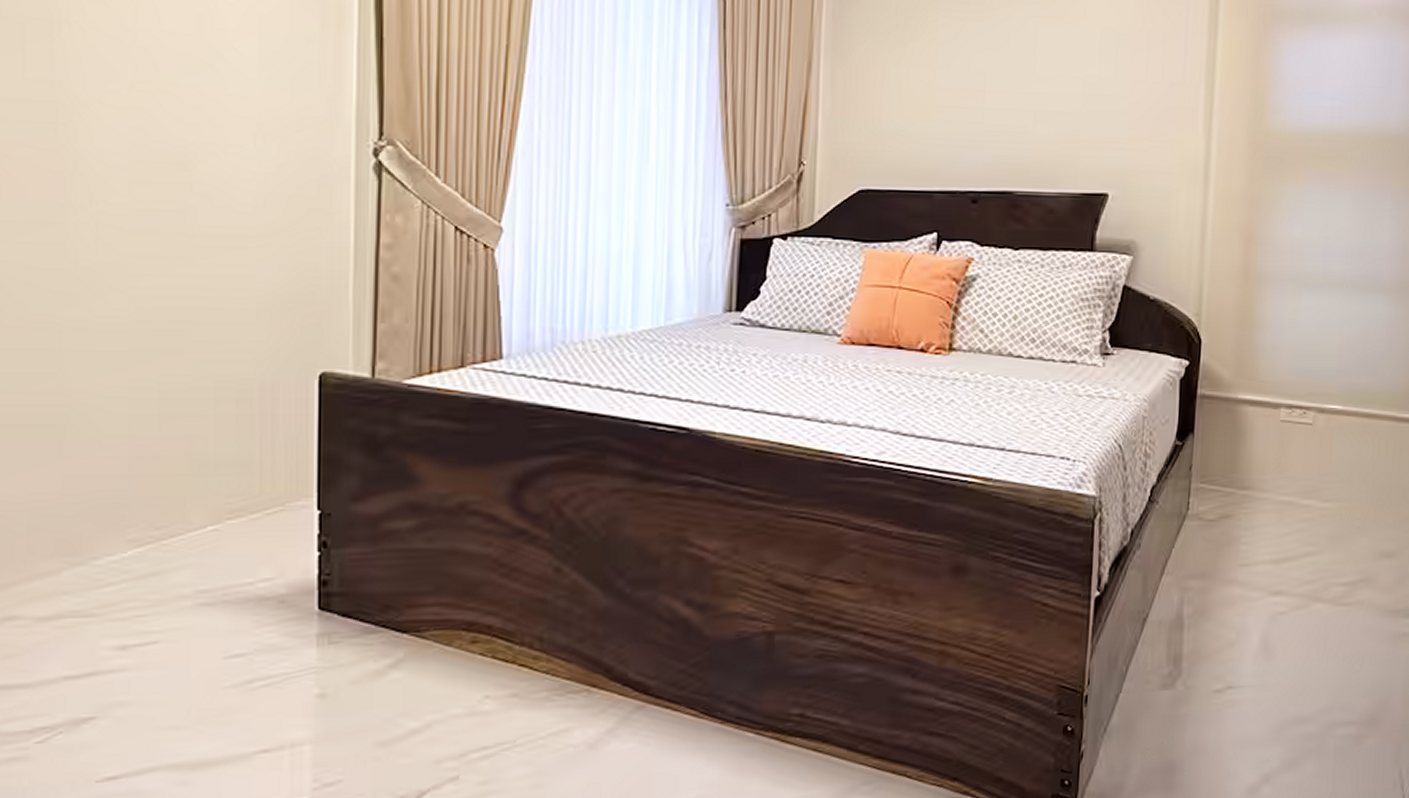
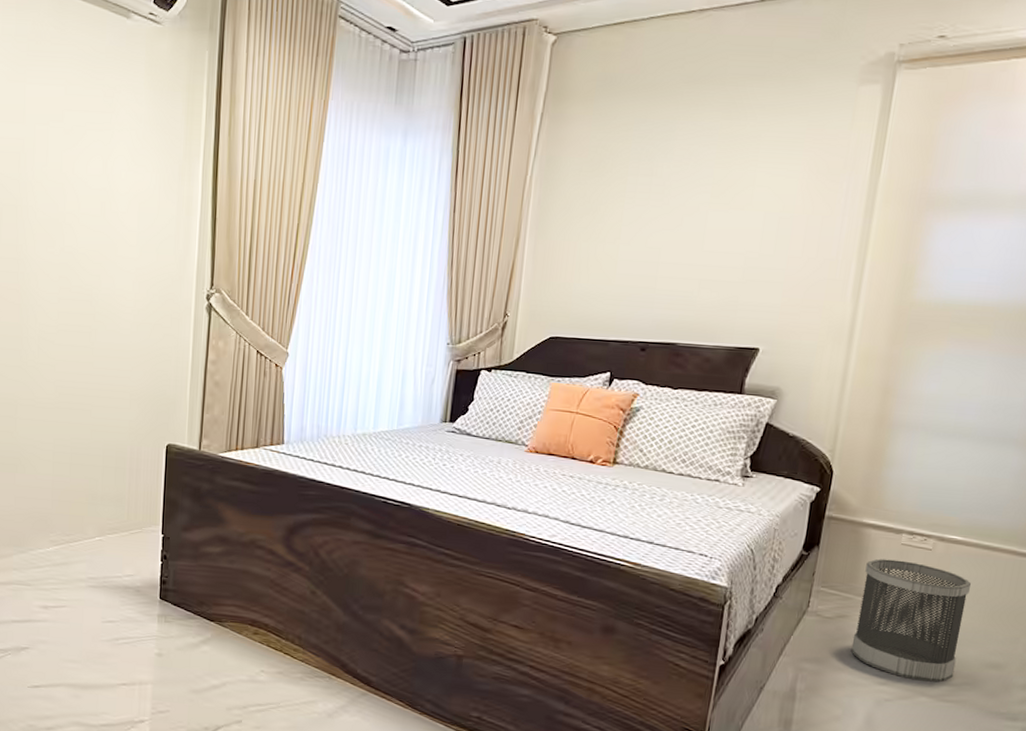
wastebasket: none [1238,440,1355,584] -> present [851,558,971,682]

